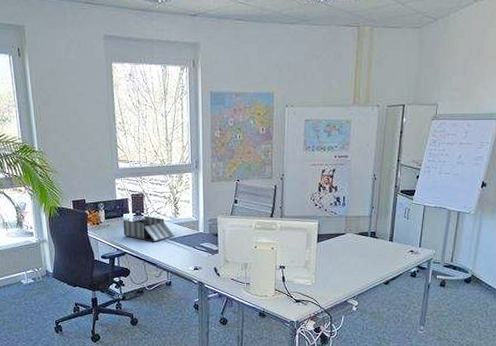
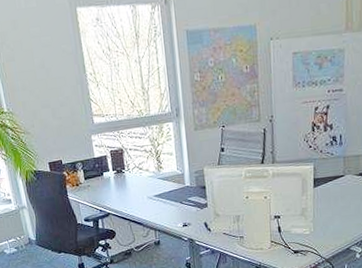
desk organizer: present [123,216,174,242] -> none [103,172,159,200]

